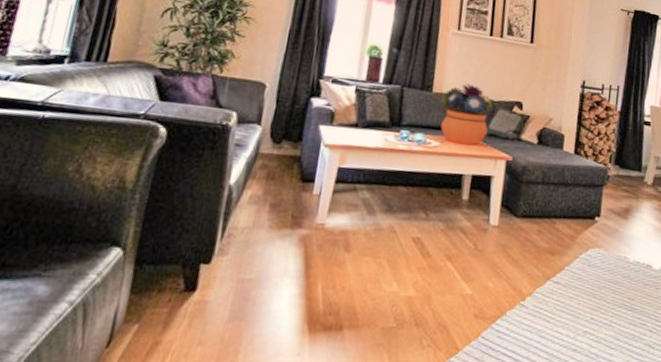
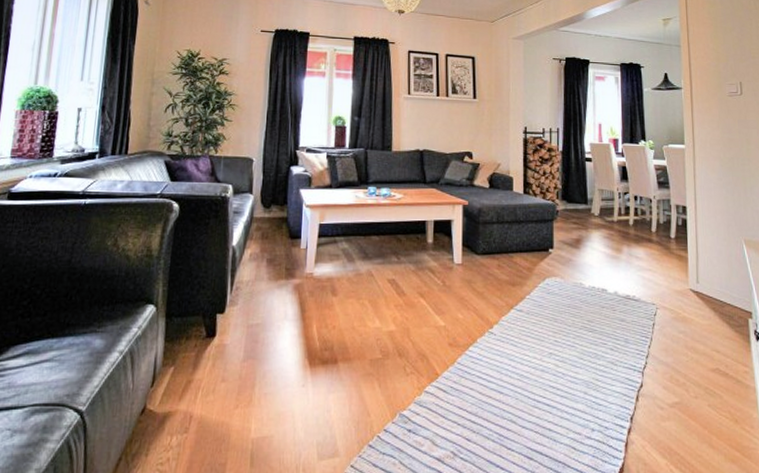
flower arrangement: present [441,83,493,146] -> none [399,140,446,195]

